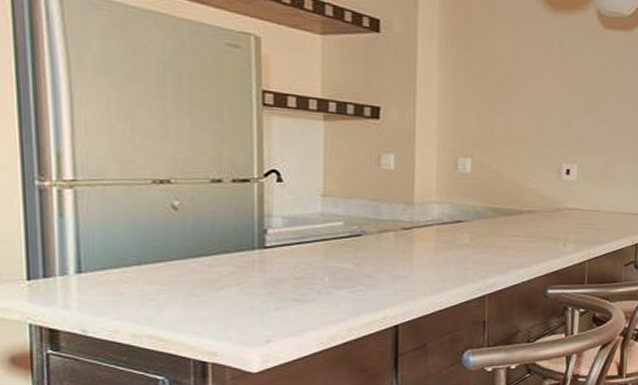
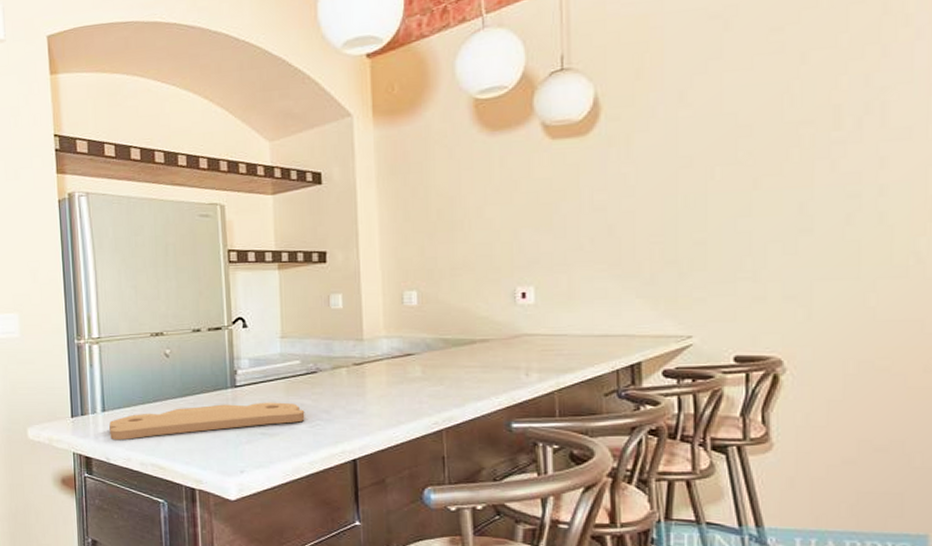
cutting board: none [87,265,346,309] -> present [109,402,305,441]

